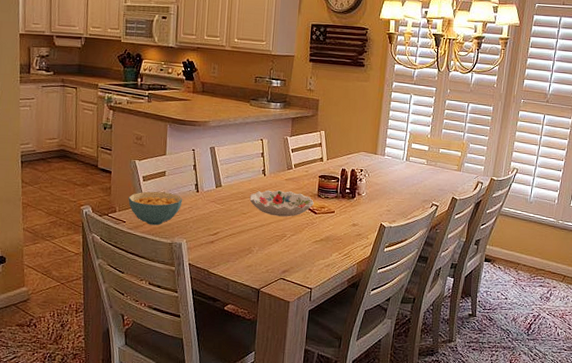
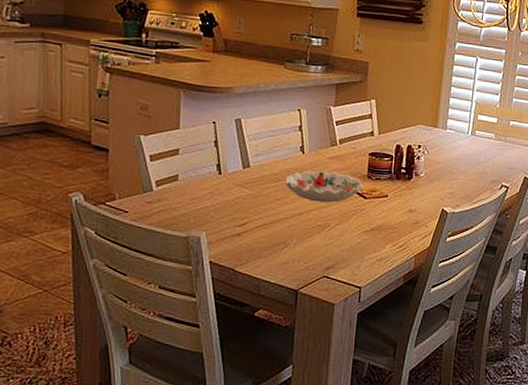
cereal bowl: present [128,191,183,226] -> none [131,174,202,216]

